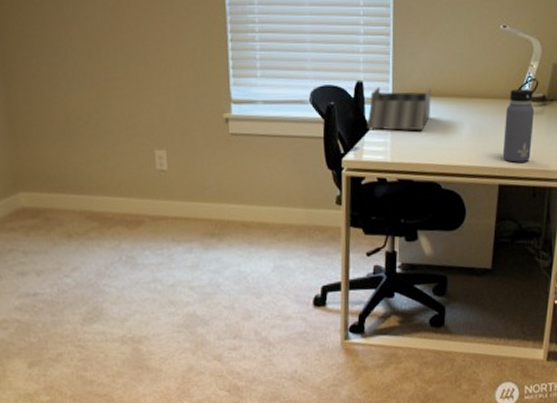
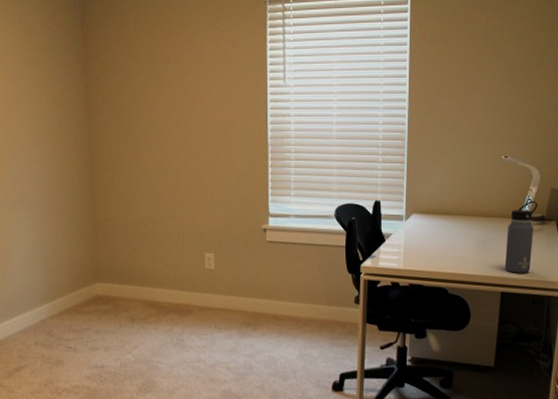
desk organizer: present [367,86,431,131] -> none [383,205,440,244]

